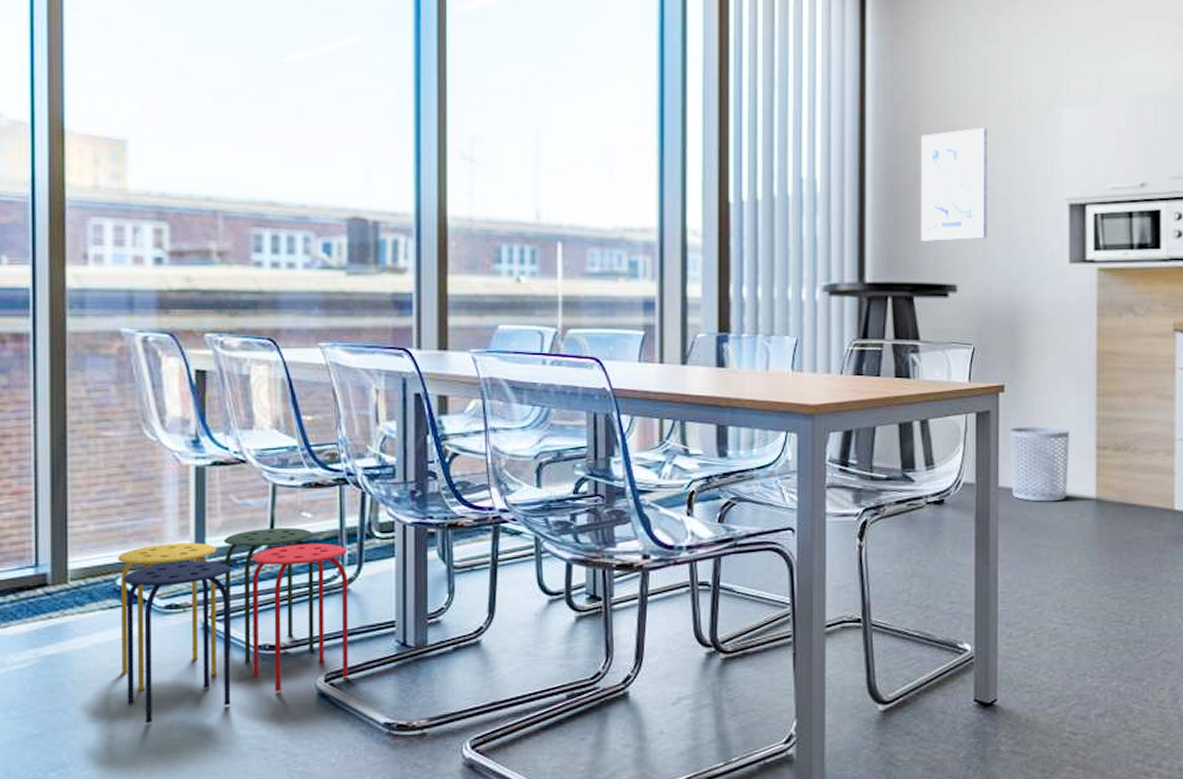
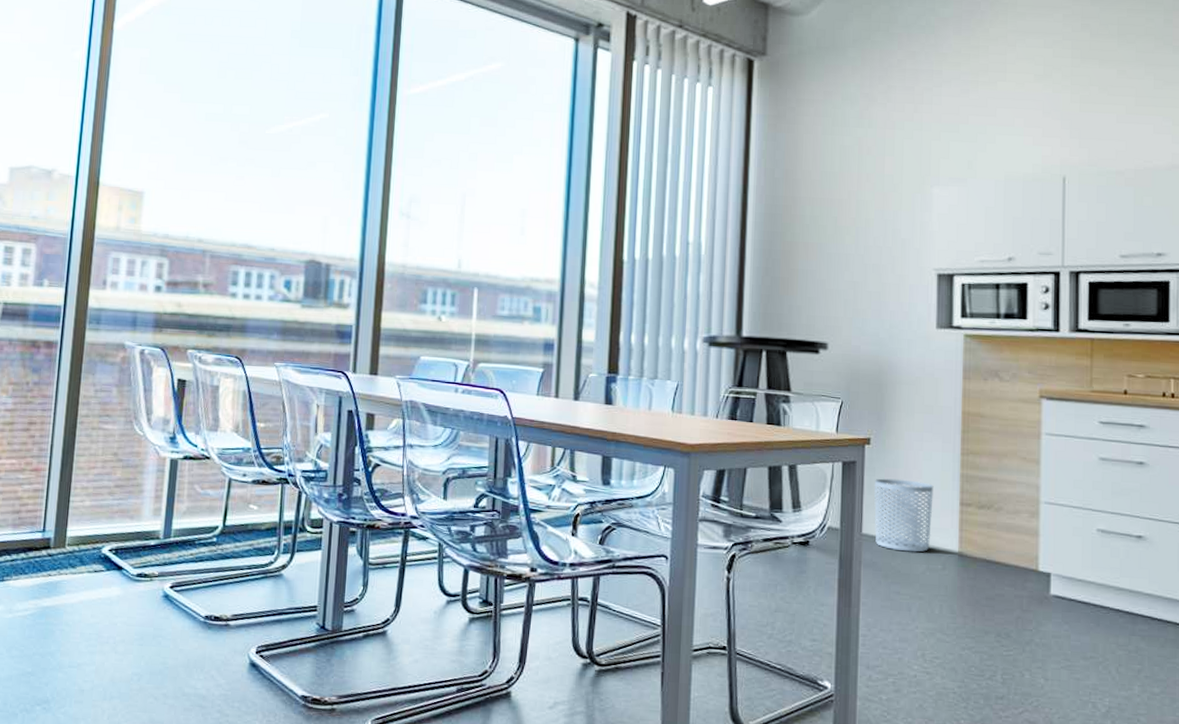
stool: present [117,528,348,724] -> none [98,516,283,674]
wall art: present [921,127,988,241] -> none [795,202,861,303]

